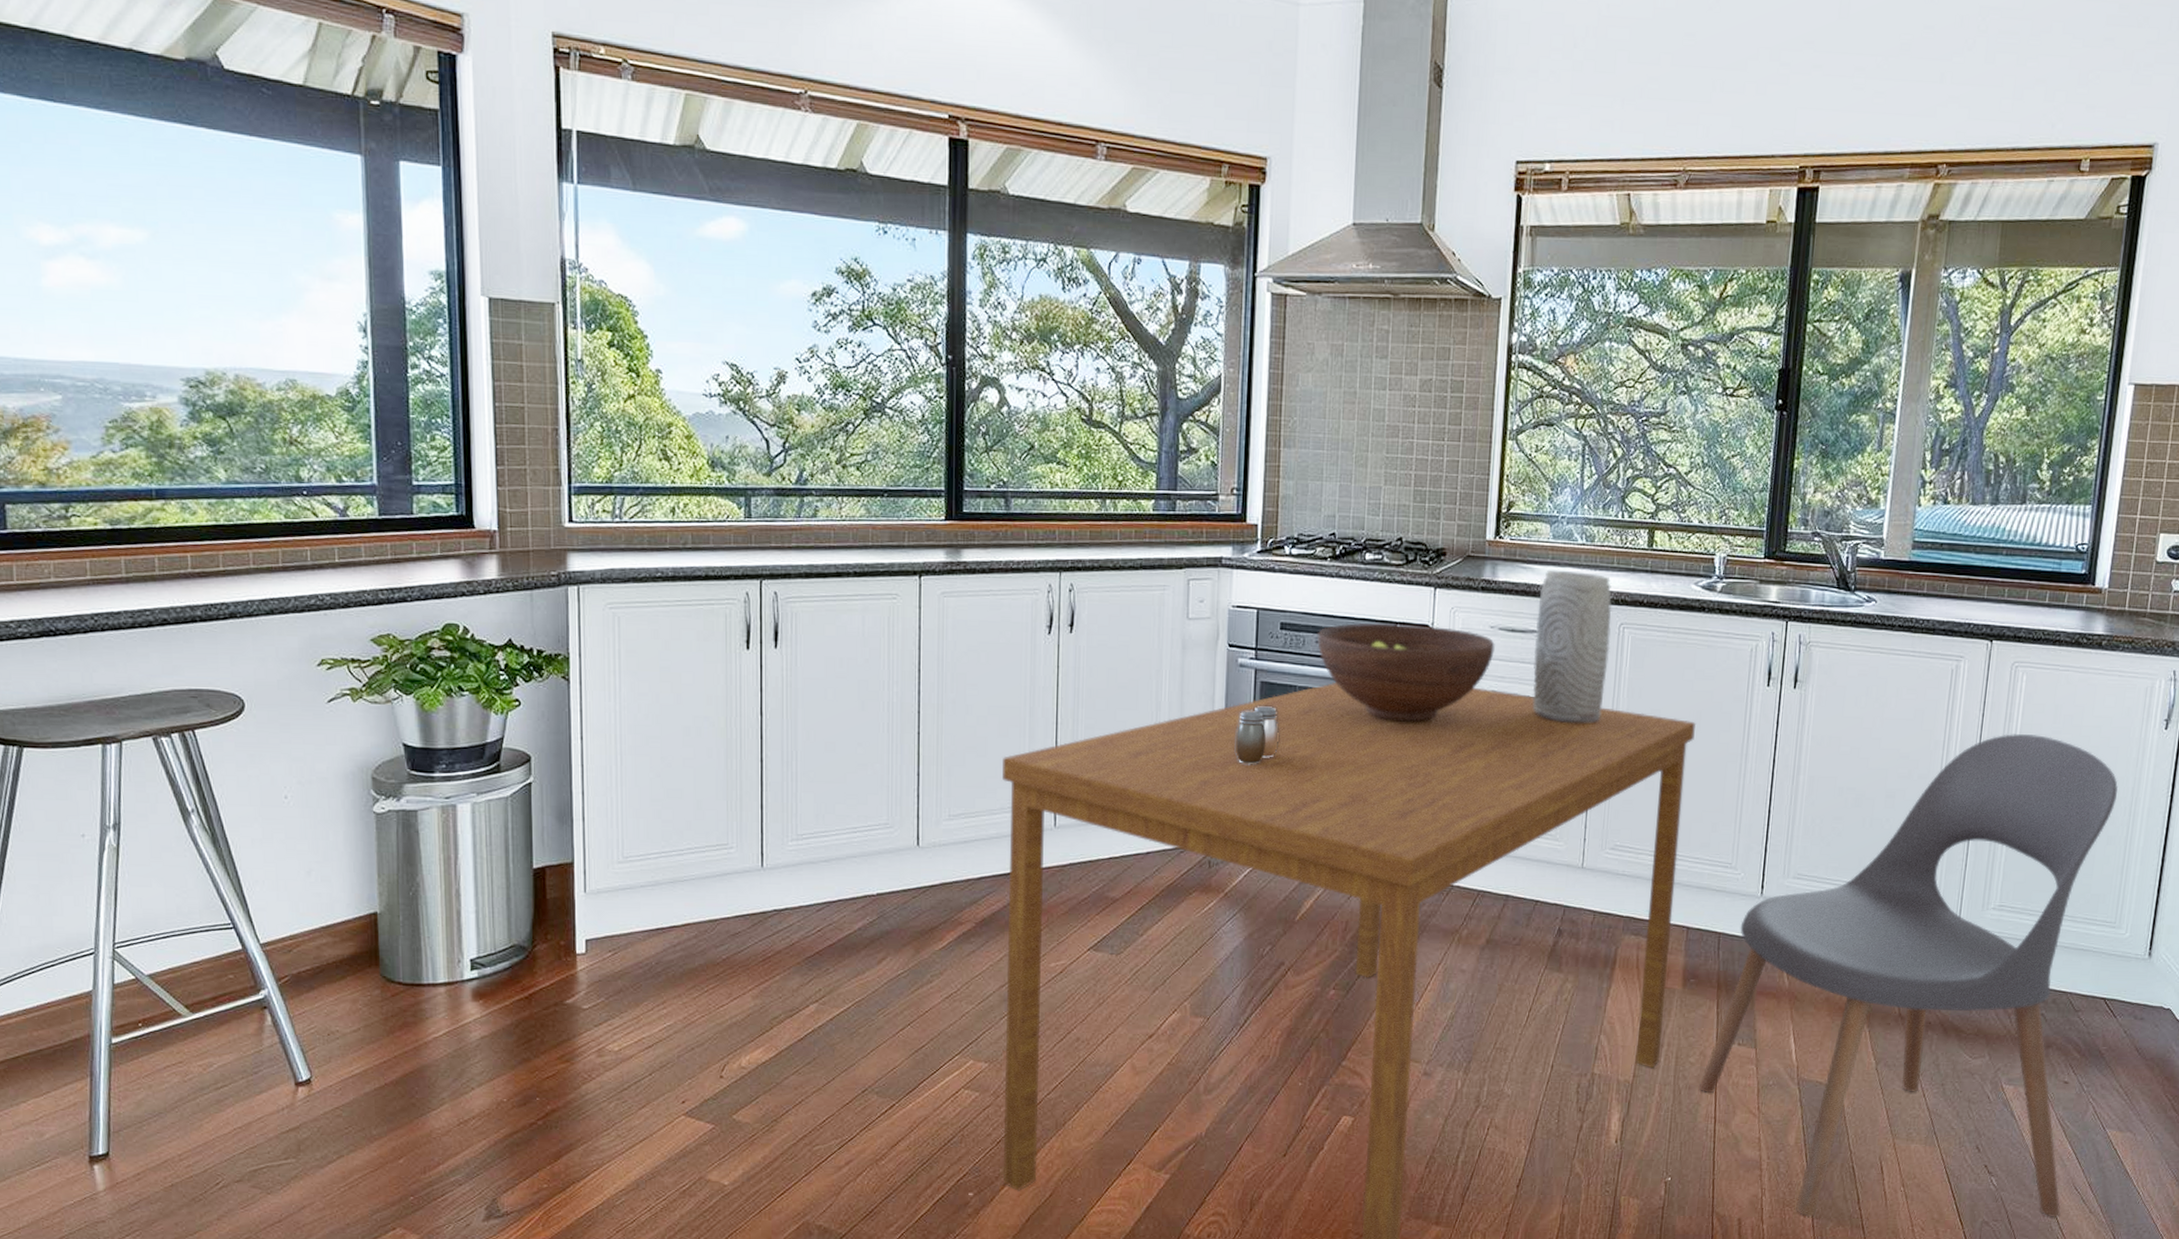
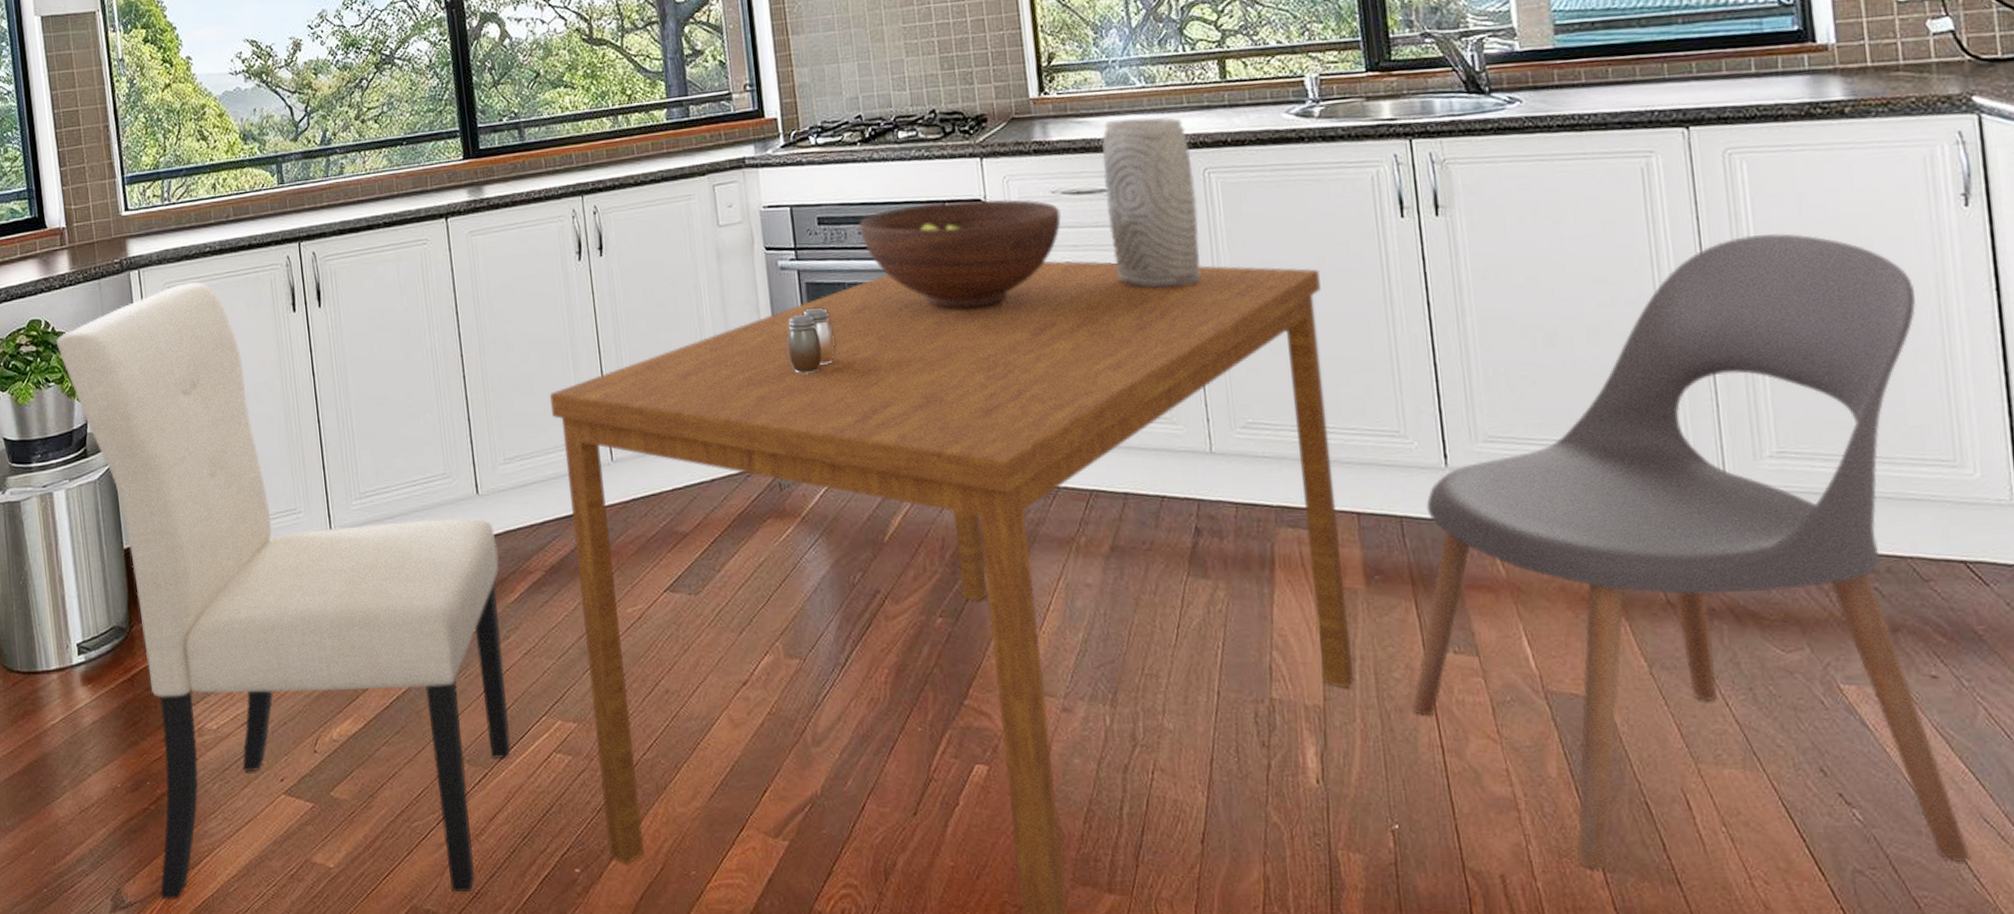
chair: none [474,605,931,1211] -> present [55,281,511,901]

